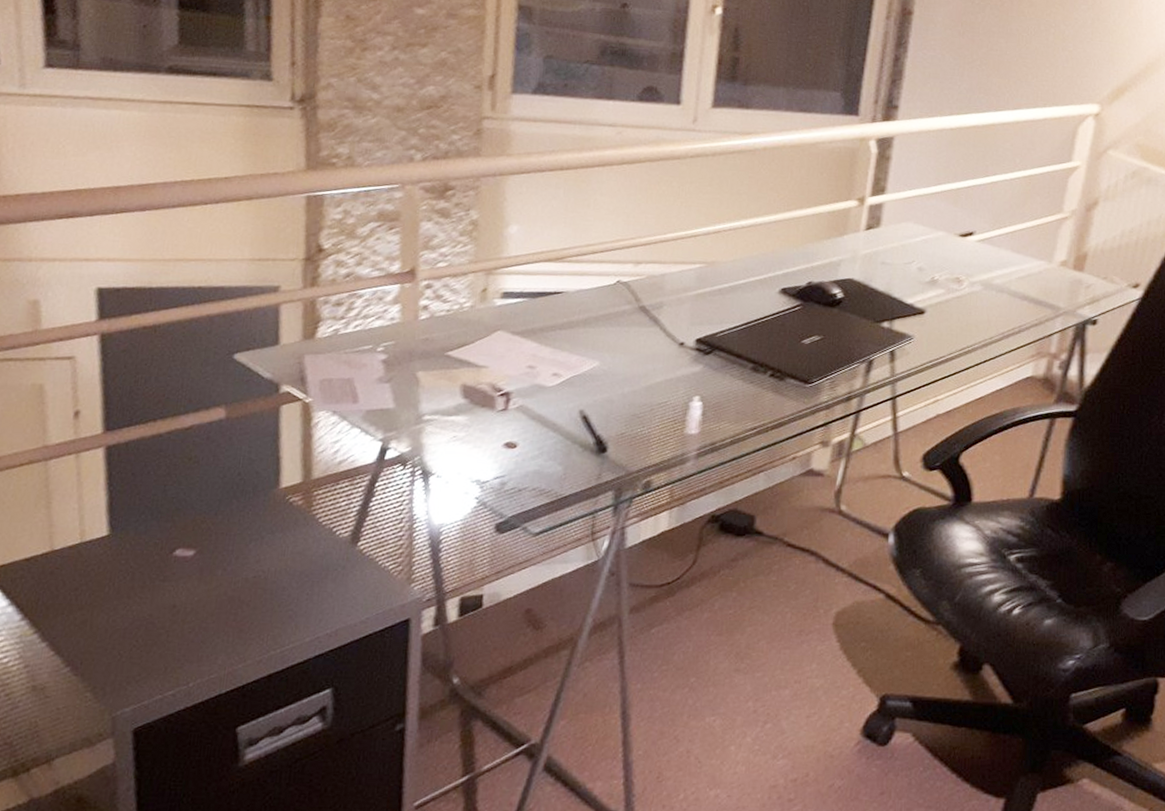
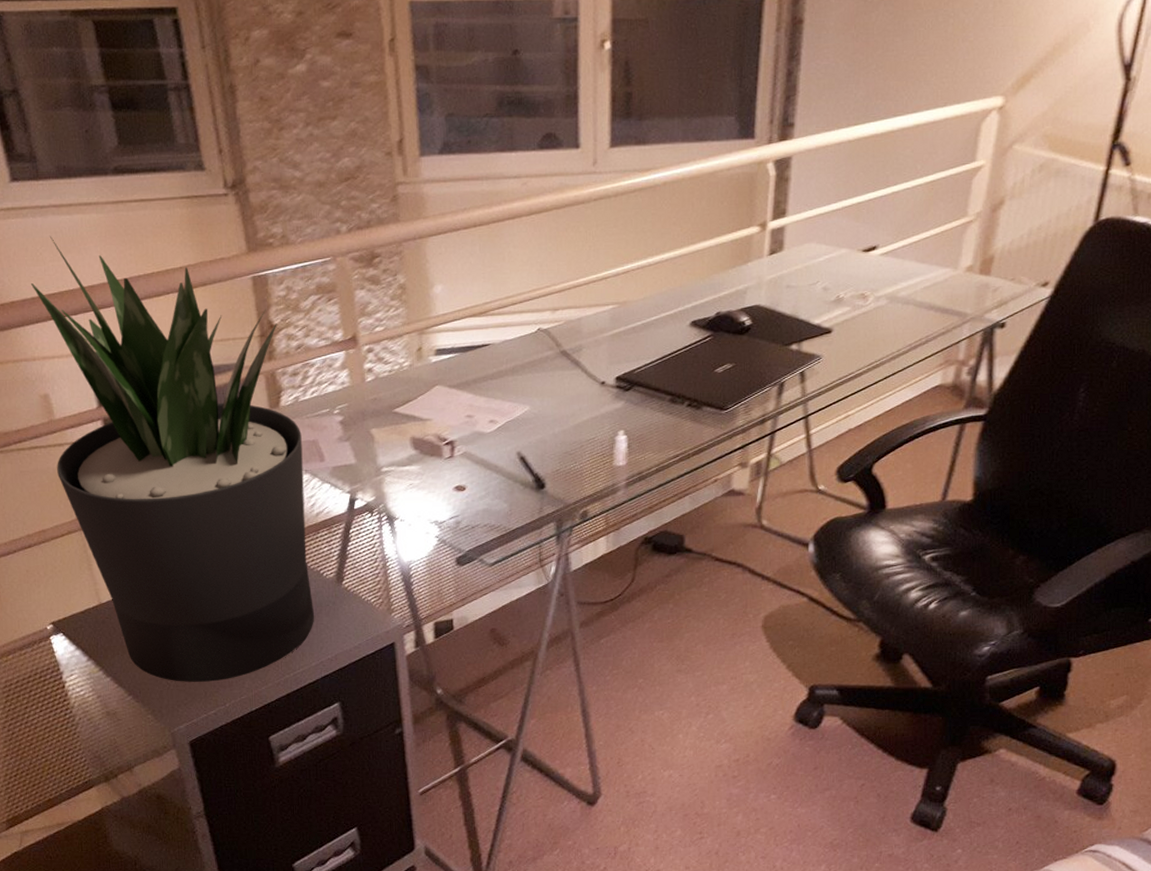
planter: none [30,129,336,655] -> present [31,236,315,682]

